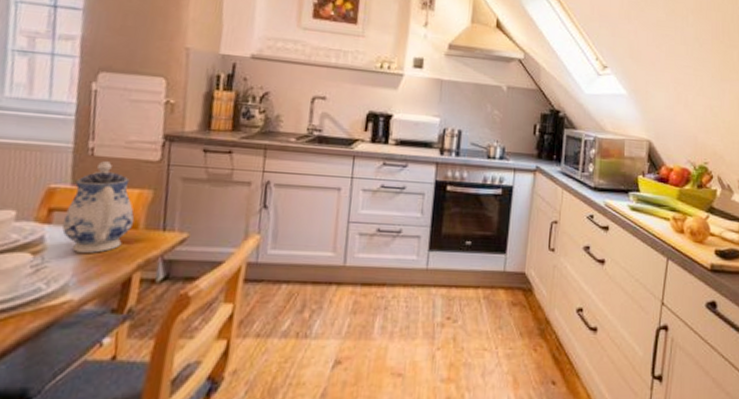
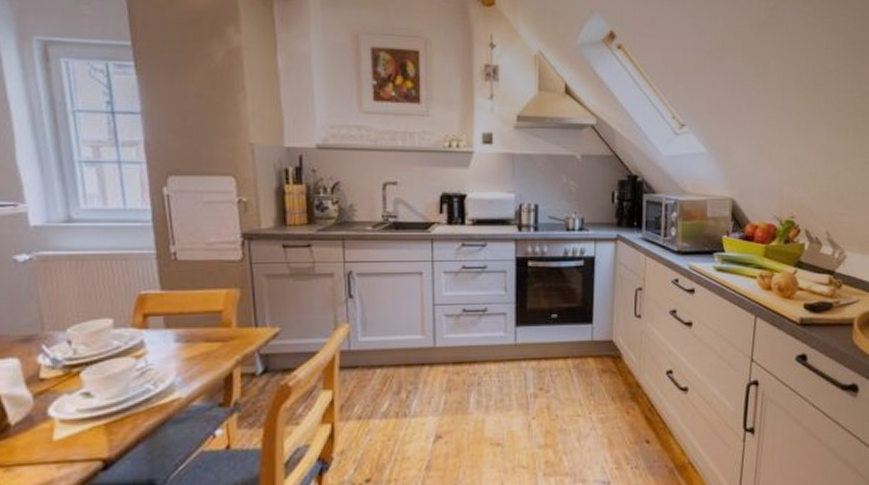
teapot: present [61,161,135,253] -> none [158,264,227,353]

